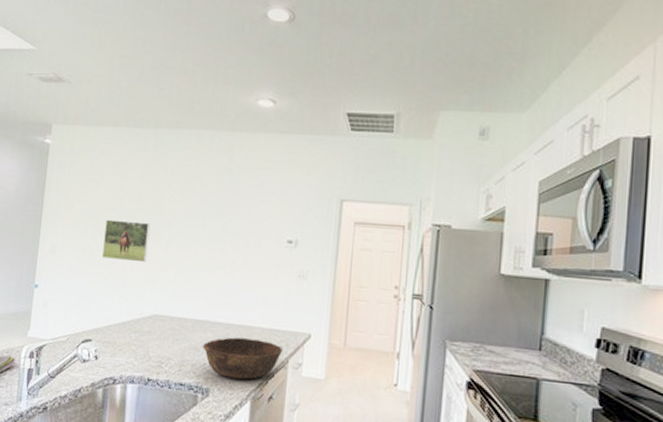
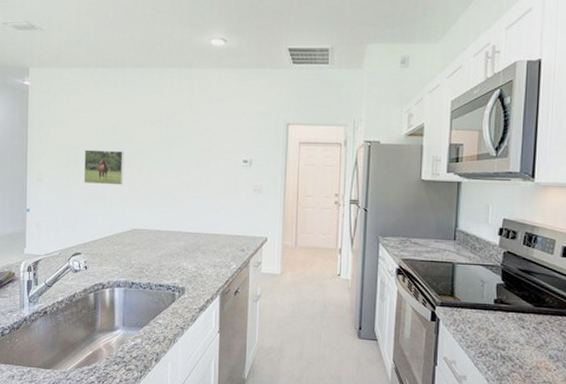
bowl: present [203,337,282,380] -> none [177,244,244,278]

